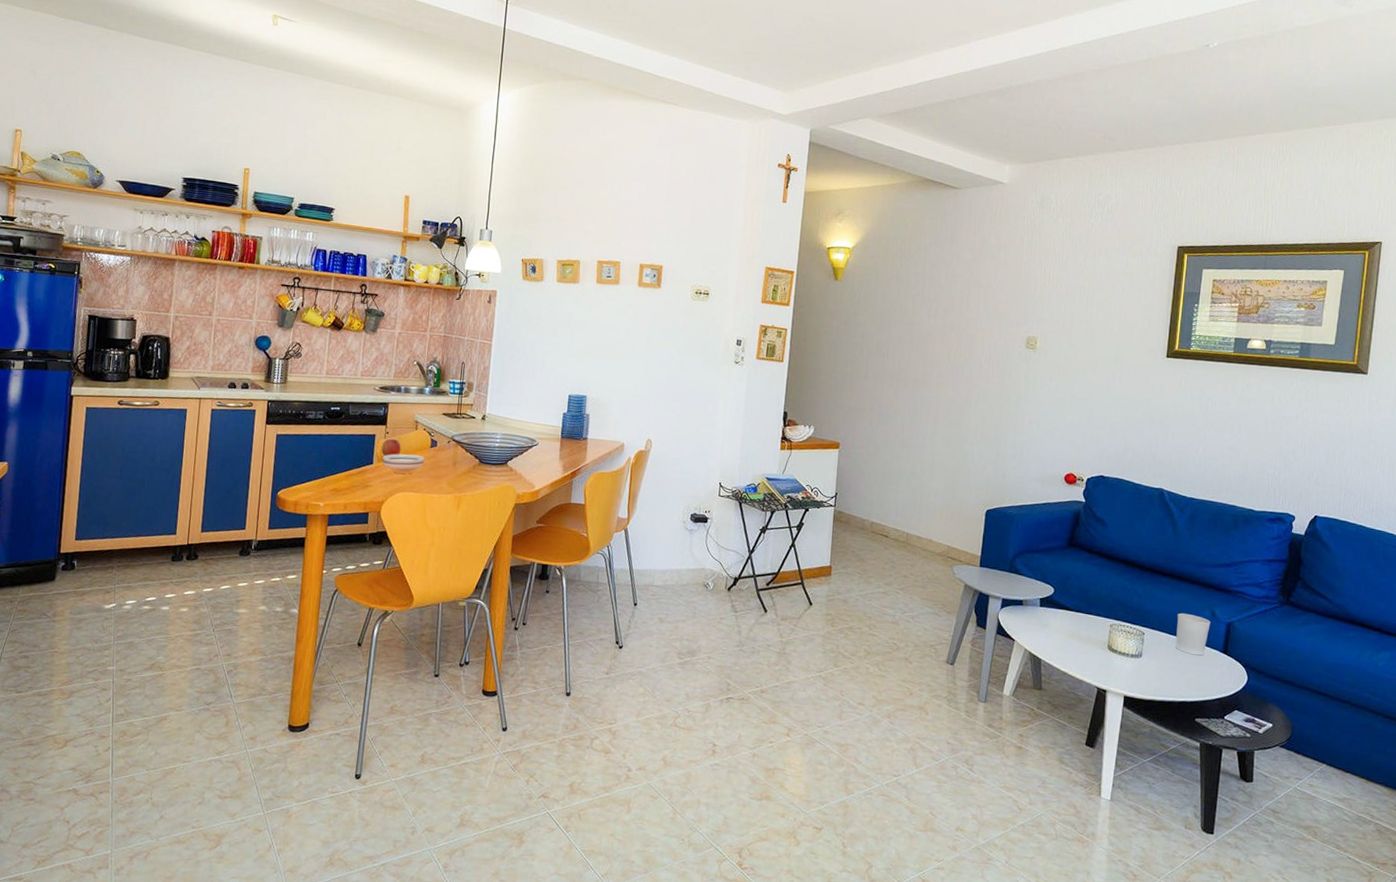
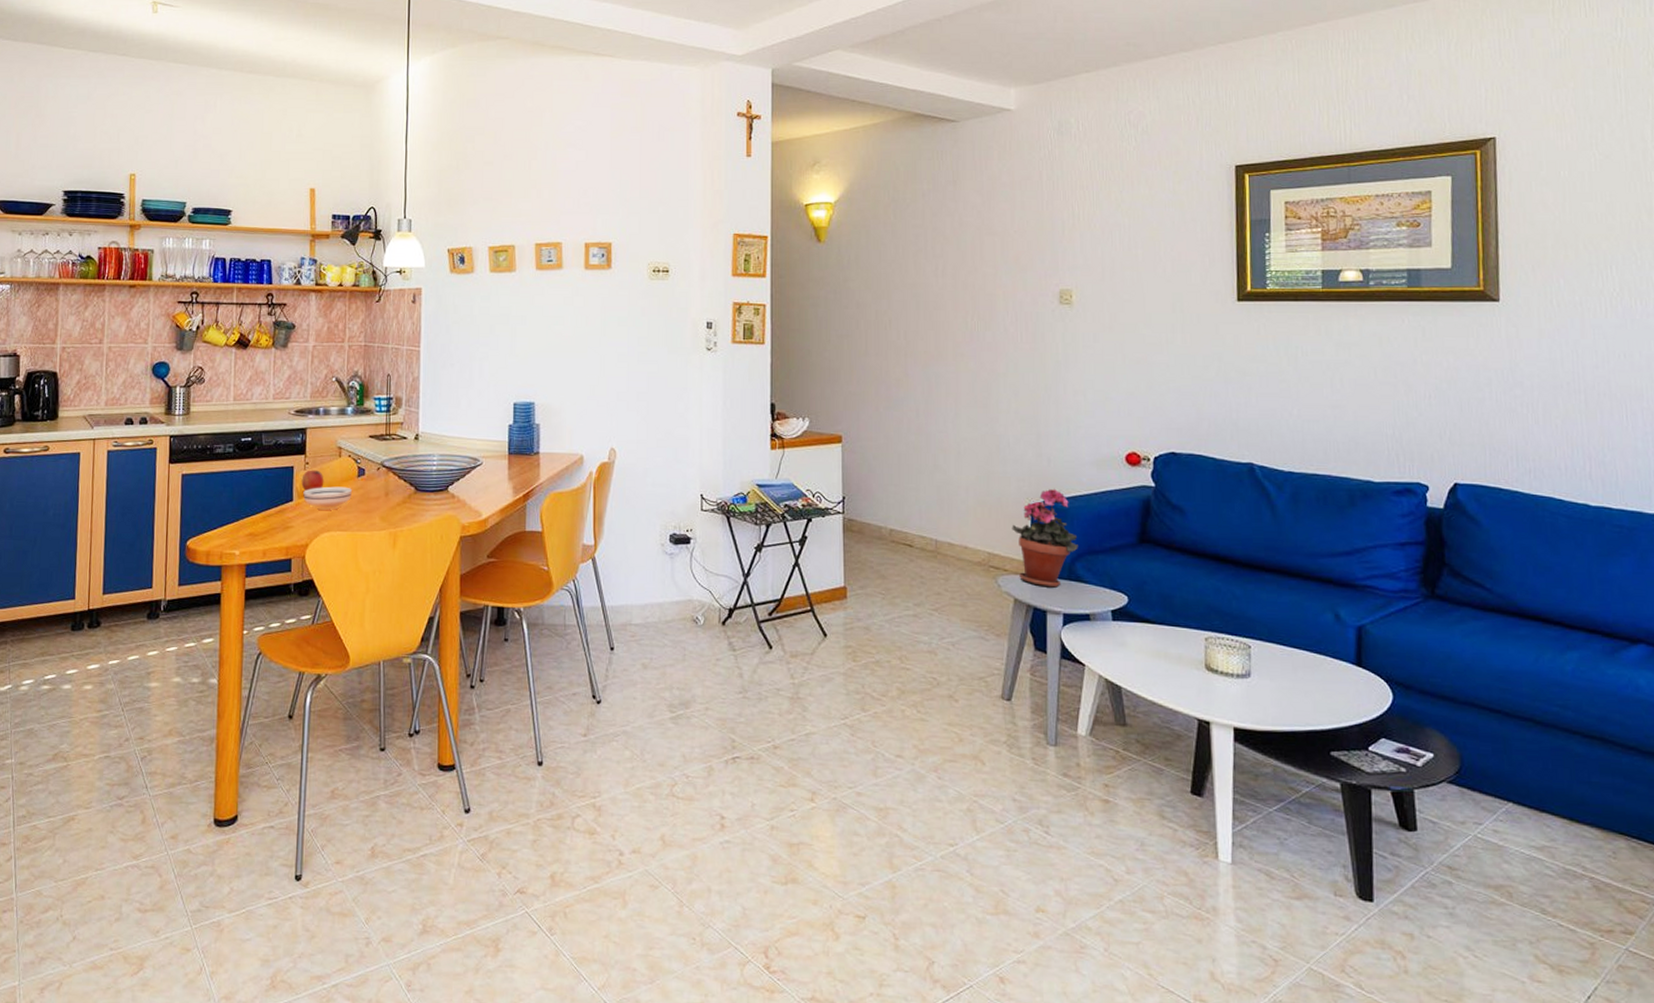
potted plant: none [968,498,1020,578] -> present [1012,488,1078,588]
candle holder: present [1175,613,1211,656] -> none [1291,617,1335,671]

